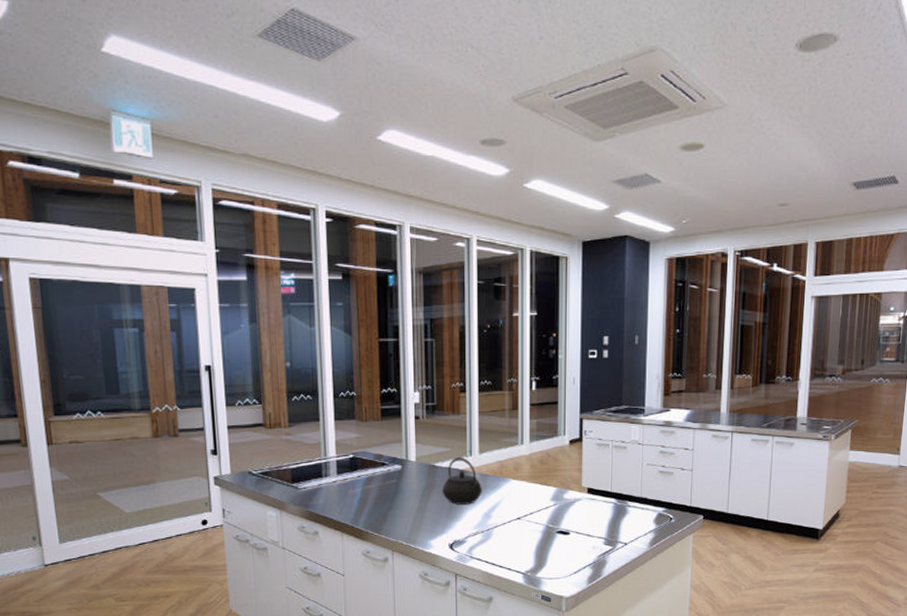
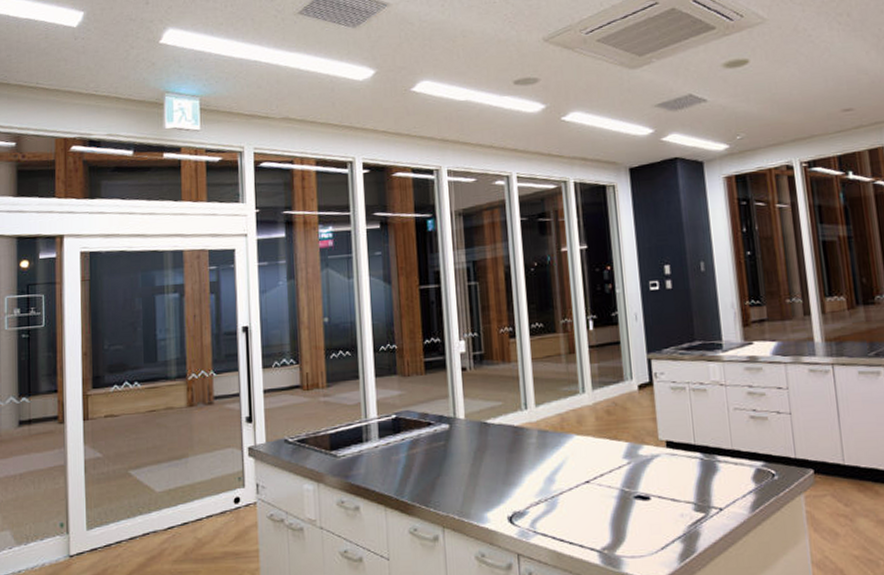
kettle: present [441,456,483,505] -> none [495,410,543,468]

